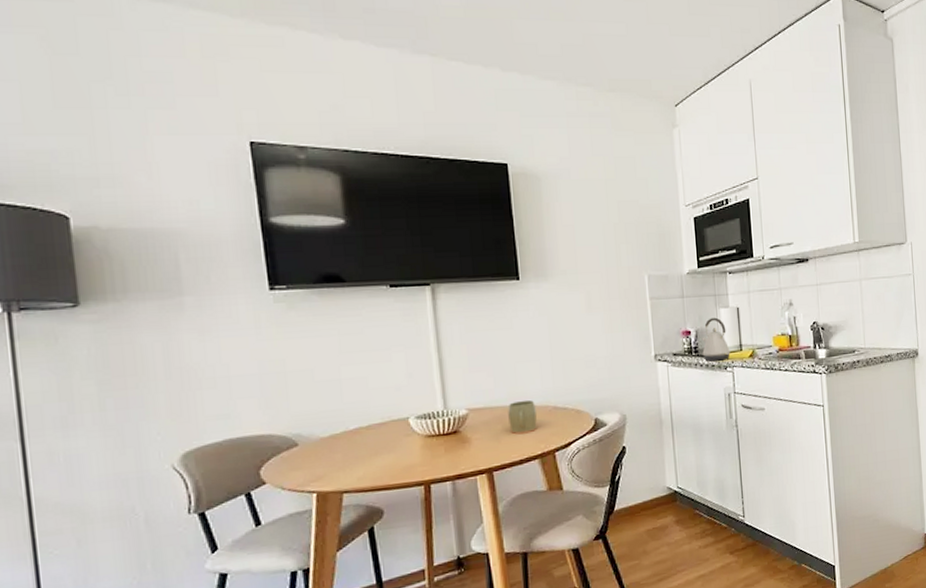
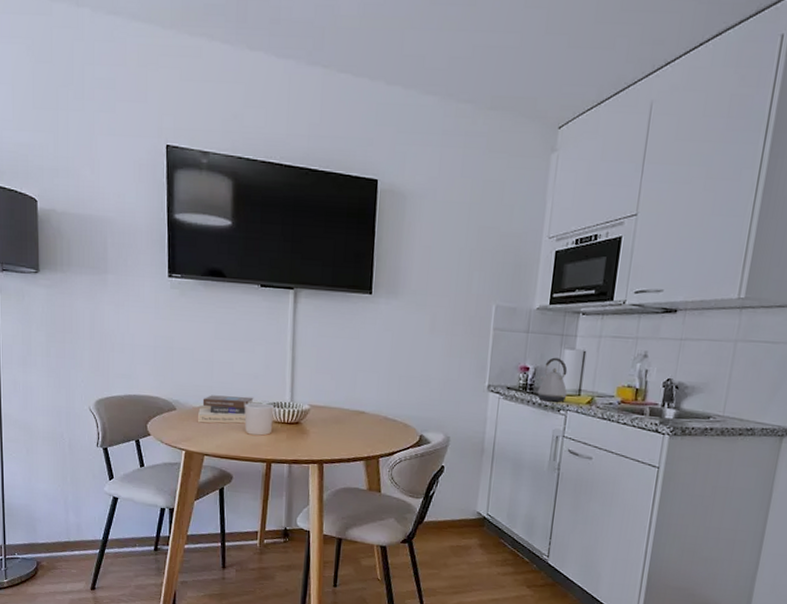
books: none [327,412,399,456] -> present [197,395,254,424]
mug: none [388,416,427,457] -> present [244,402,274,436]
mug: present [508,400,538,434] -> none [343,406,369,436]

